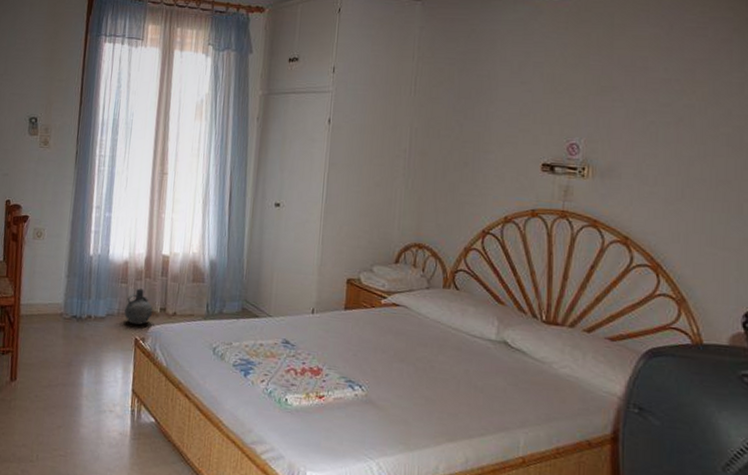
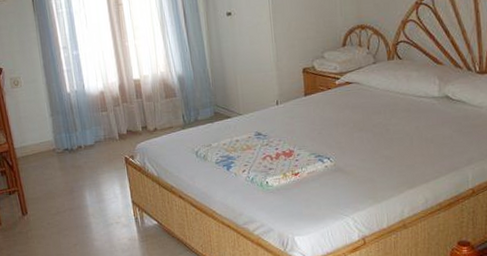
ceramic jug: present [124,288,153,325] -> none [110,113,136,145]

